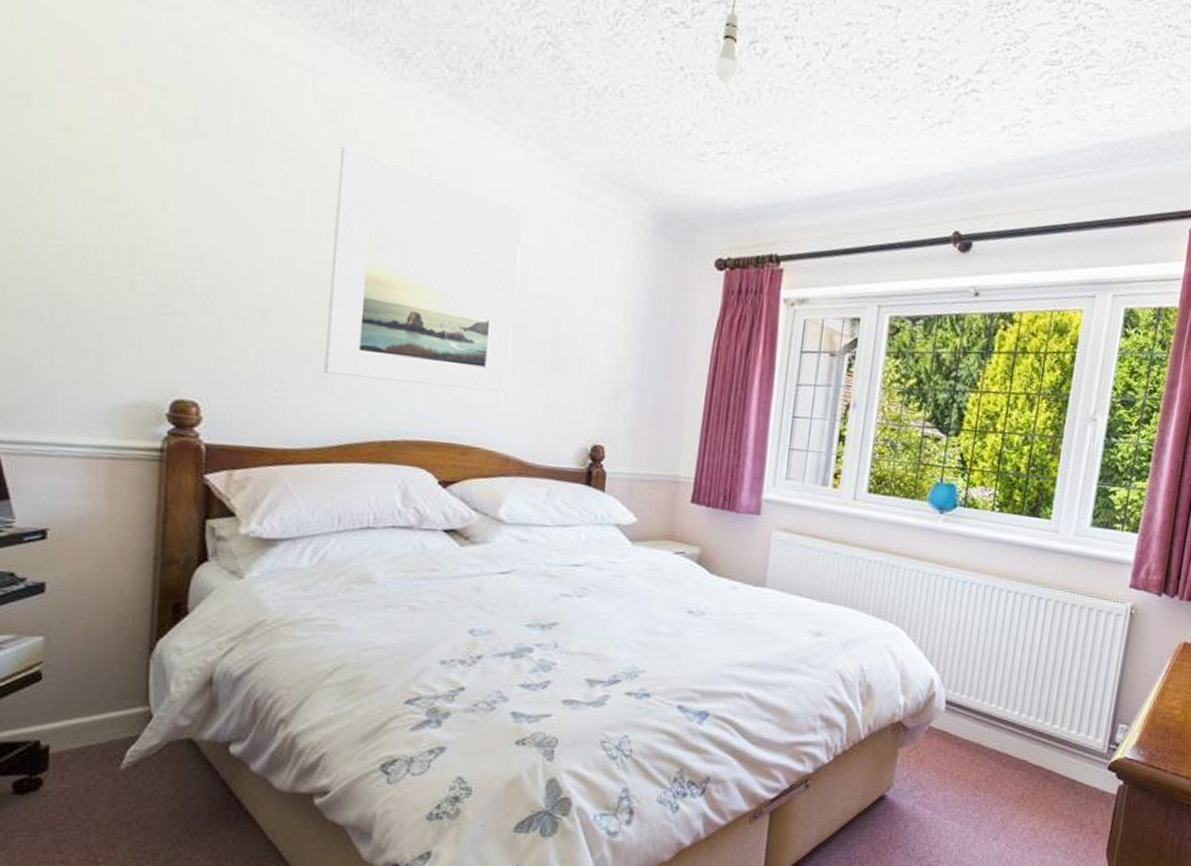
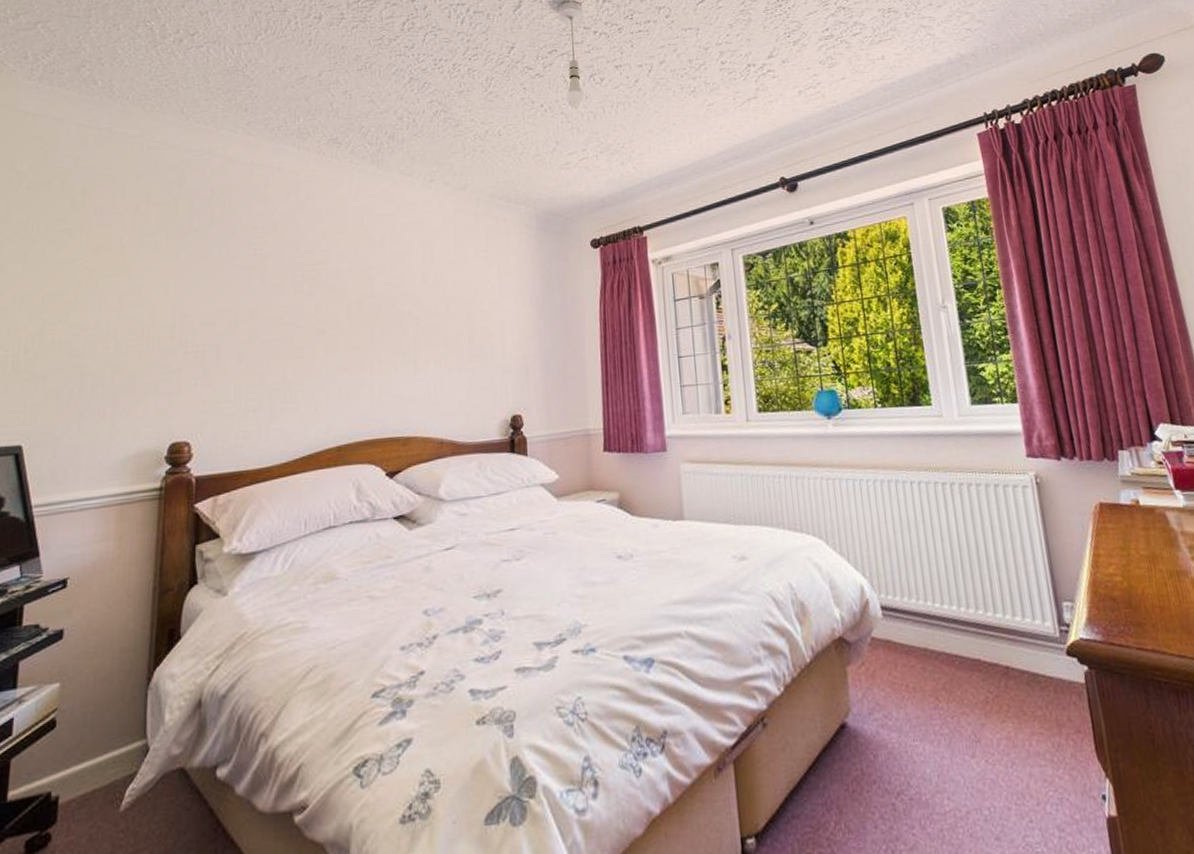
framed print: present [324,145,523,393] -> none [288,216,436,397]

